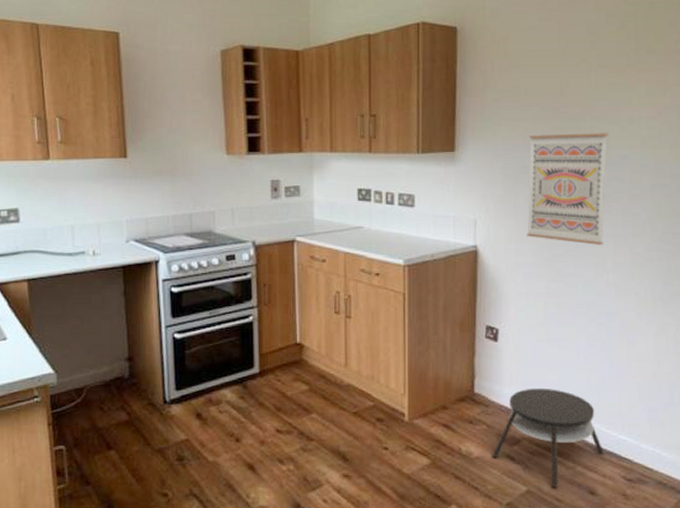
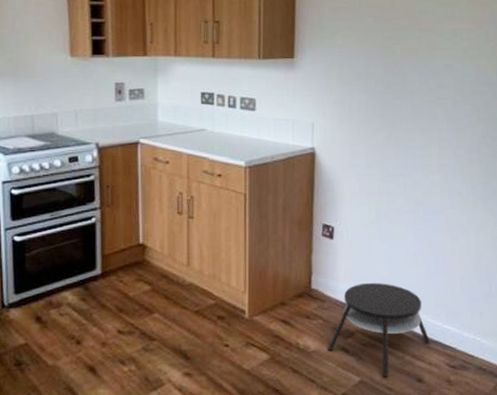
wall art: present [527,133,608,245] -> none [360,43,434,147]

